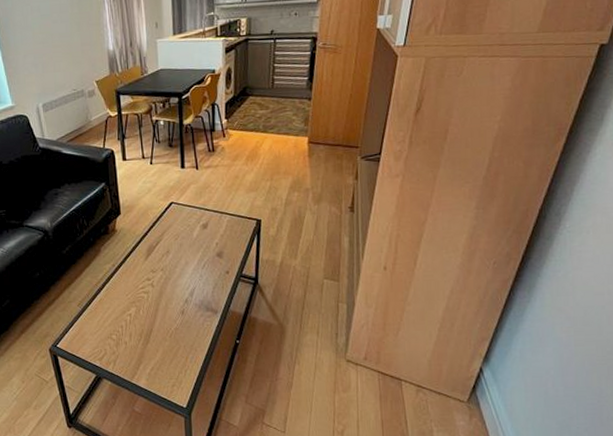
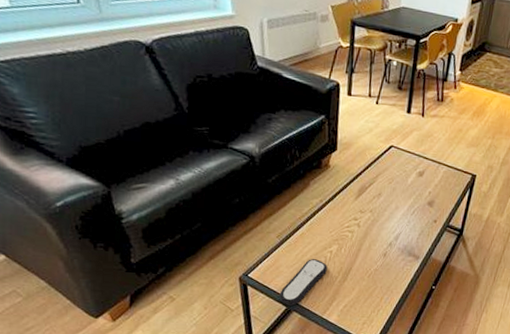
remote control: none [88,324,130,373] -> present [279,259,328,306]

